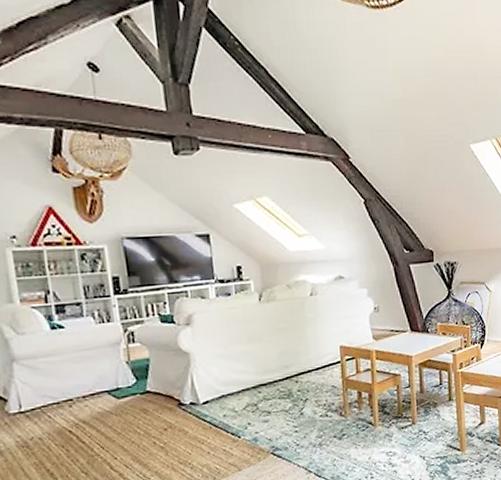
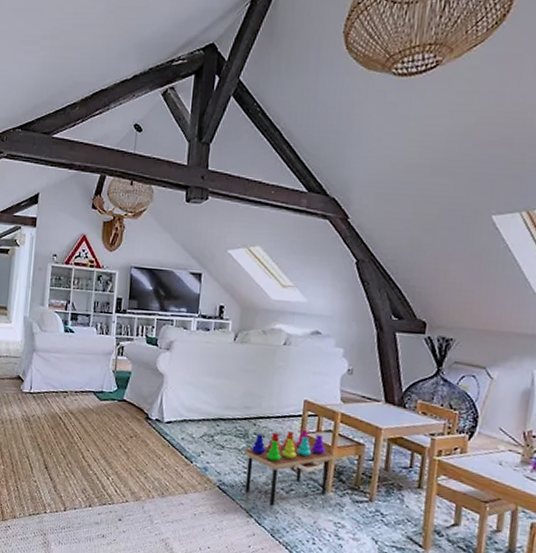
stacking toy: none [290,374,377,457] -> present [243,429,336,507]

